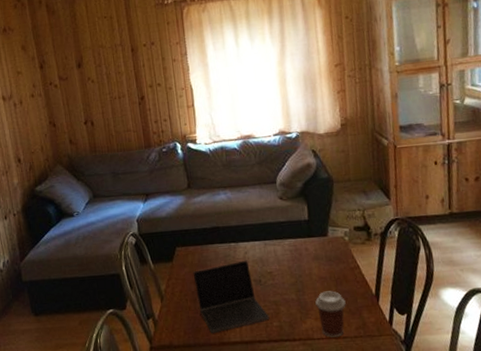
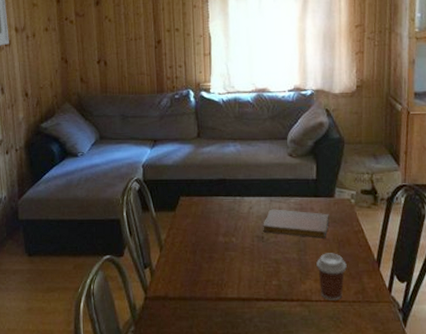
laptop computer: present [193,260,270,333] -> none [195,215,269,287]
notebook: none [259,252,325,278] -> present [263,209,329,238]

